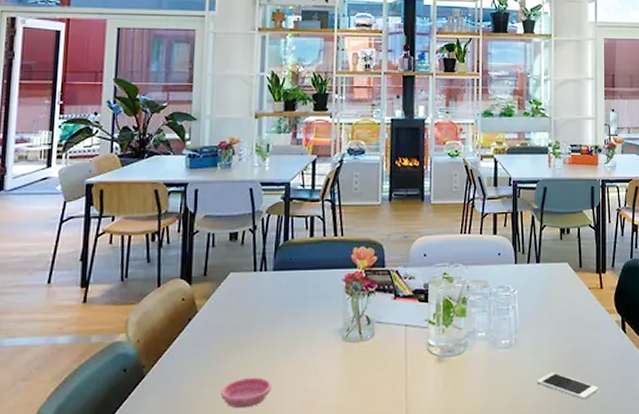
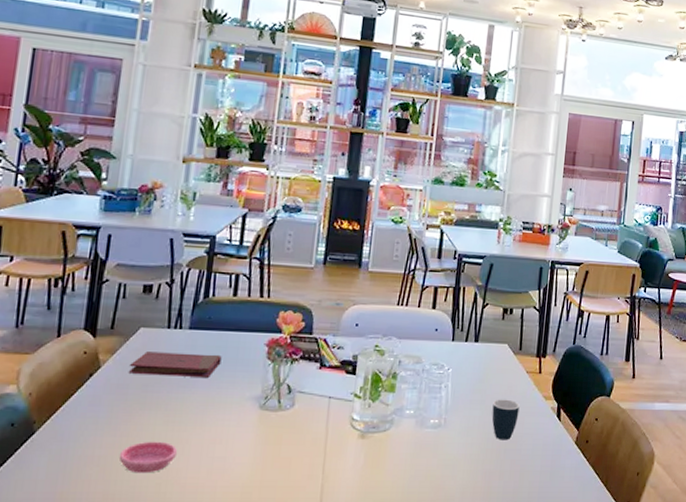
book: none [222,292,305,316] -> present [128,351,222,377]
cell phone: present [537,372,599,400] -> none [463,456,527,486]
mug: none [559,315,585,356] -> present [491,399,520,440]

